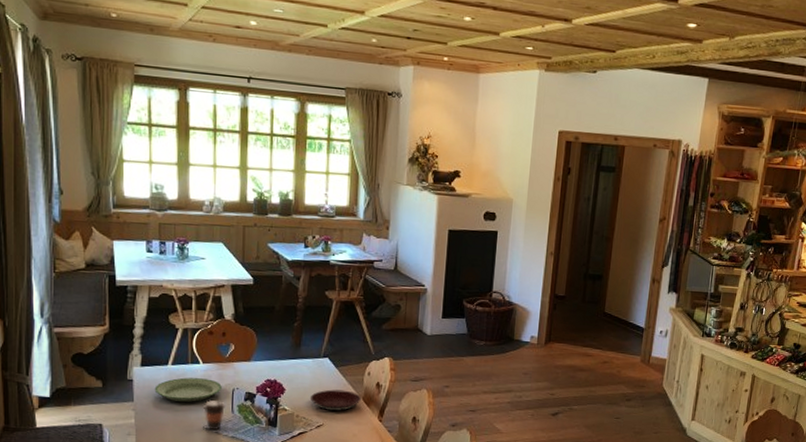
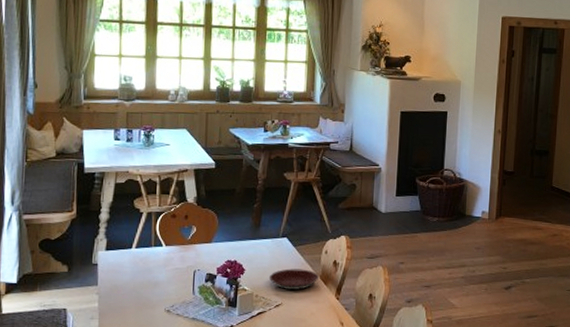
plate: present [154,377,222,403] -> none [118,260,184,285]
coffee cup: present [204,399,225,431] -> none [165,281,186,313]

